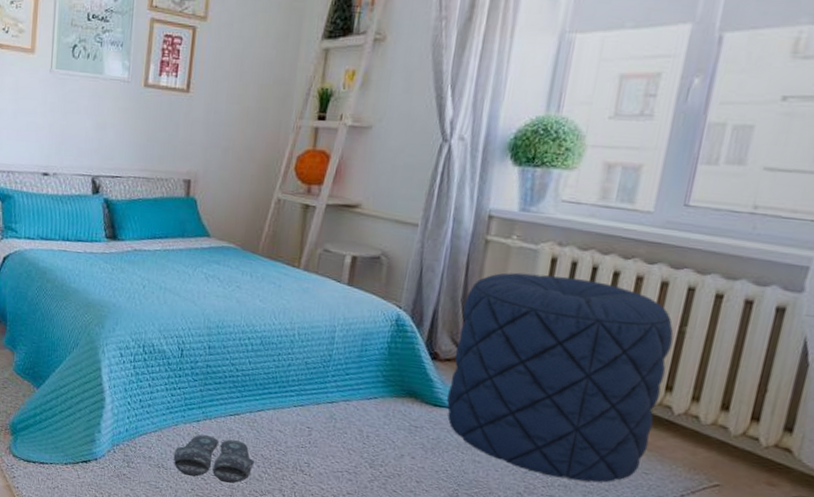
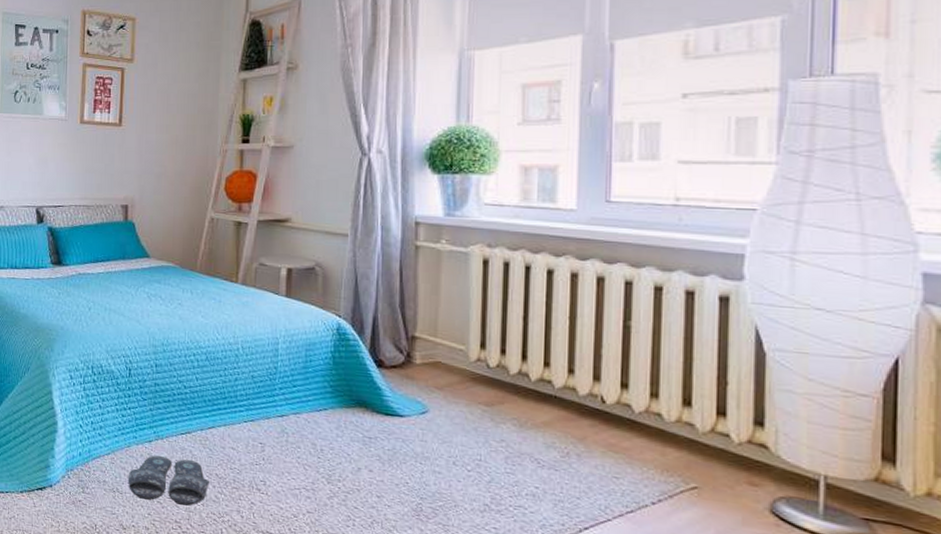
pouf: present [447,272,674,483] -> none [398,275,619,490]

